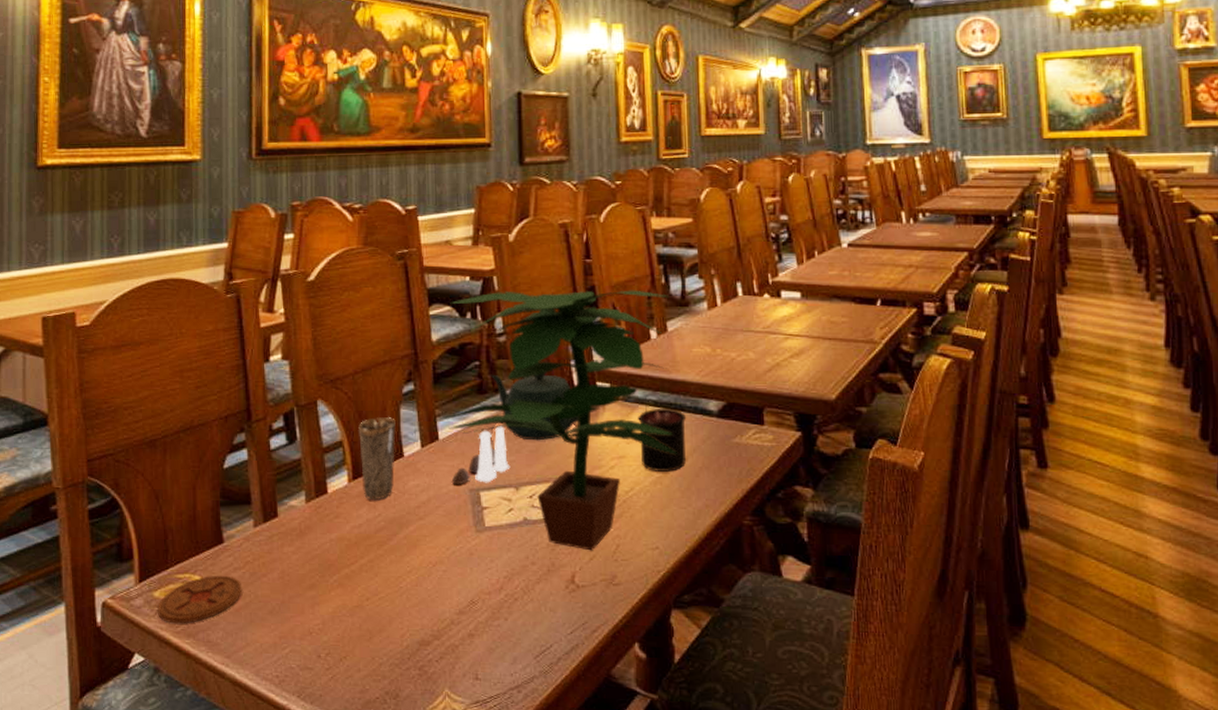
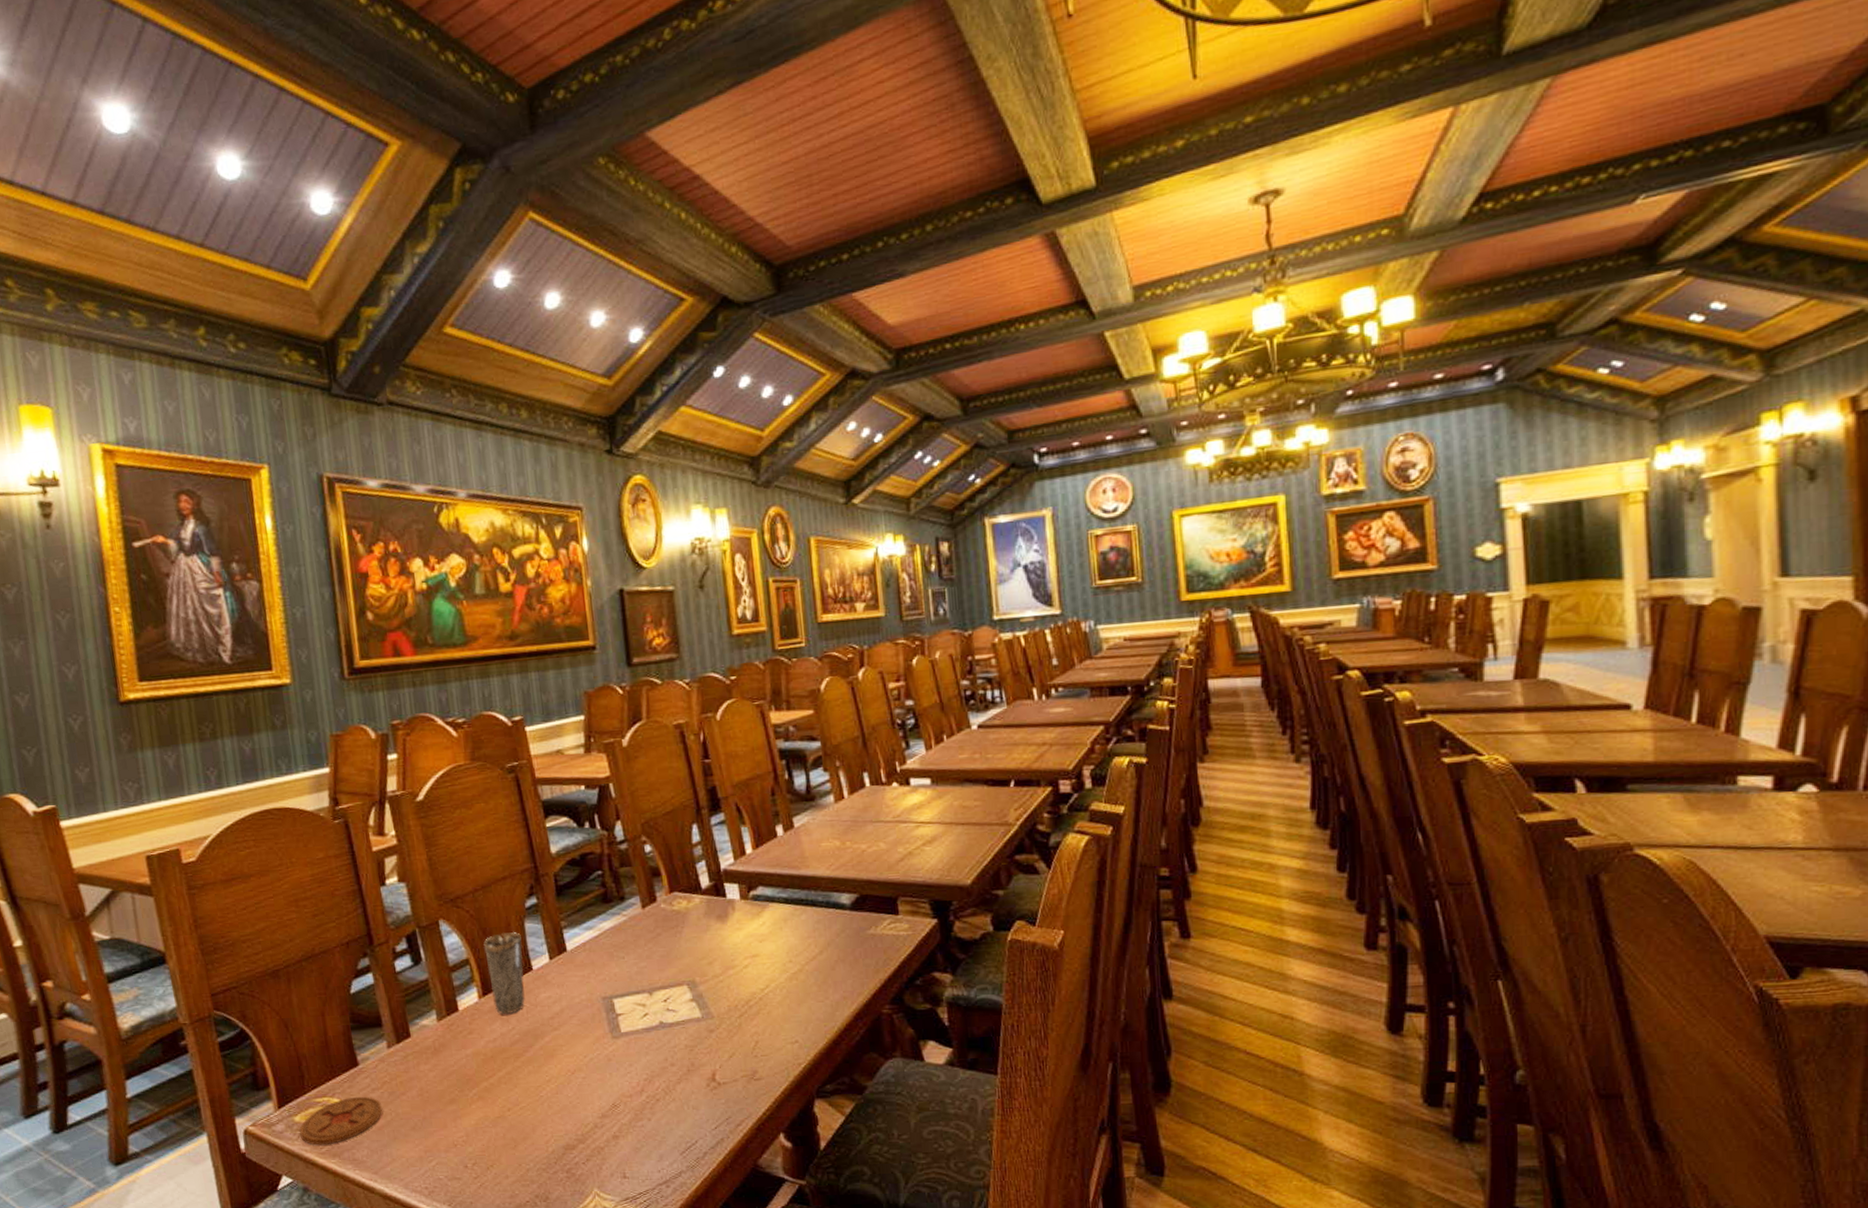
potted plant: present [434,290,677,551] -> none [560,787,812,1049]
salt and pepper shaker set: present [451,426,511,484] -> none [583,933,642,993]
teapot: present [490,371,579,441] -> none [614,876,709,946]
candle: present [638,394,687,472] -> none [769,892,821,968]

